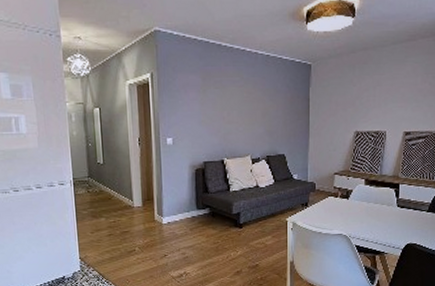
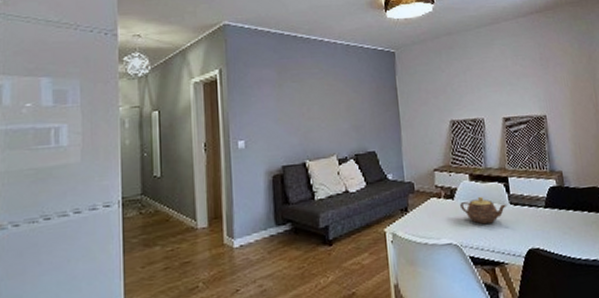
teapot: none [354,199,395,221] -> present [460,197,508,224]

